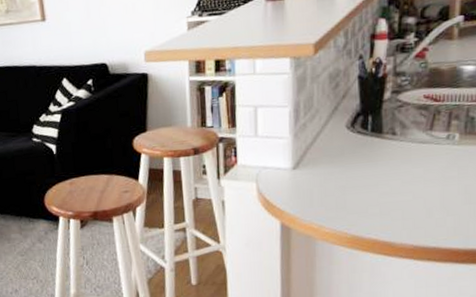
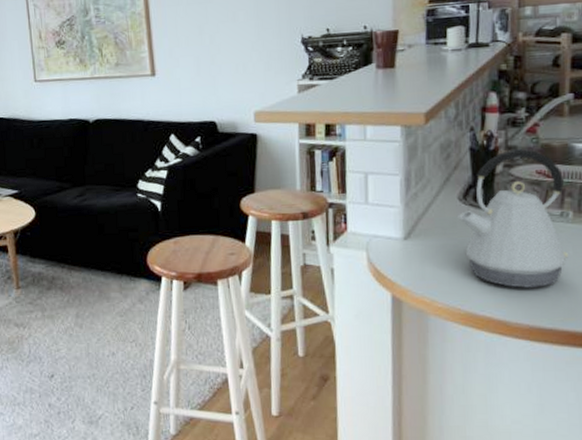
kettle: none [346,74,453,210] -> present [458,148,568,288]

